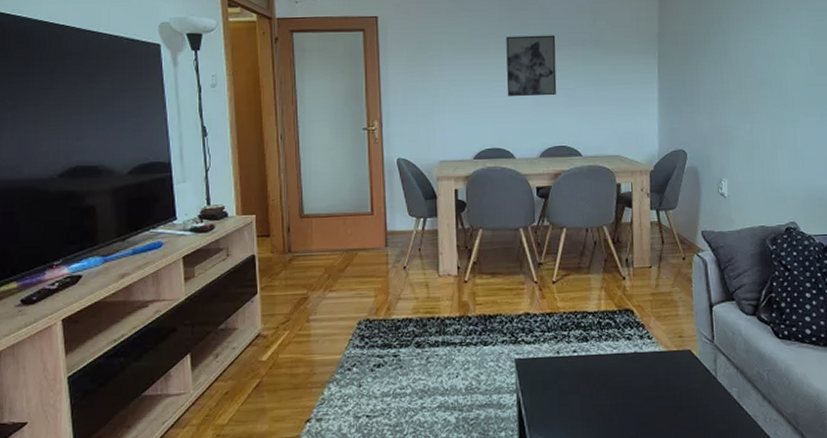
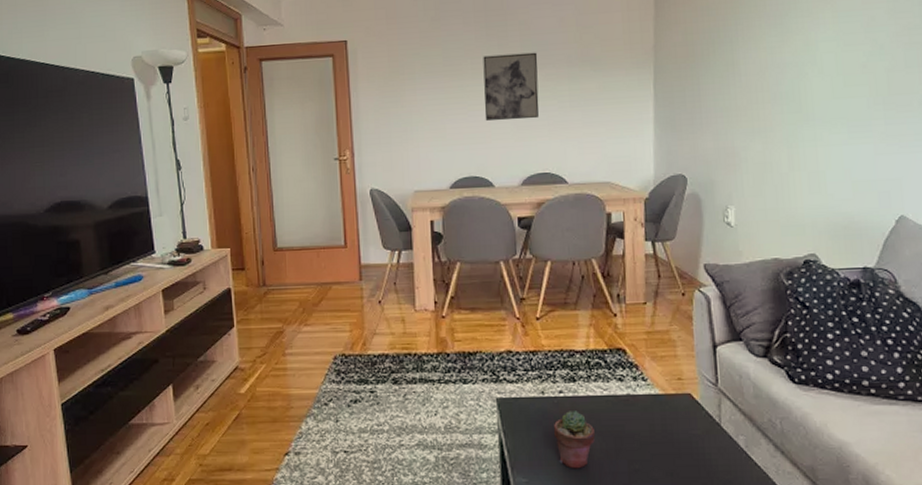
potted succulent: none [568,369,606,425] -> present [554,411,596,469]

